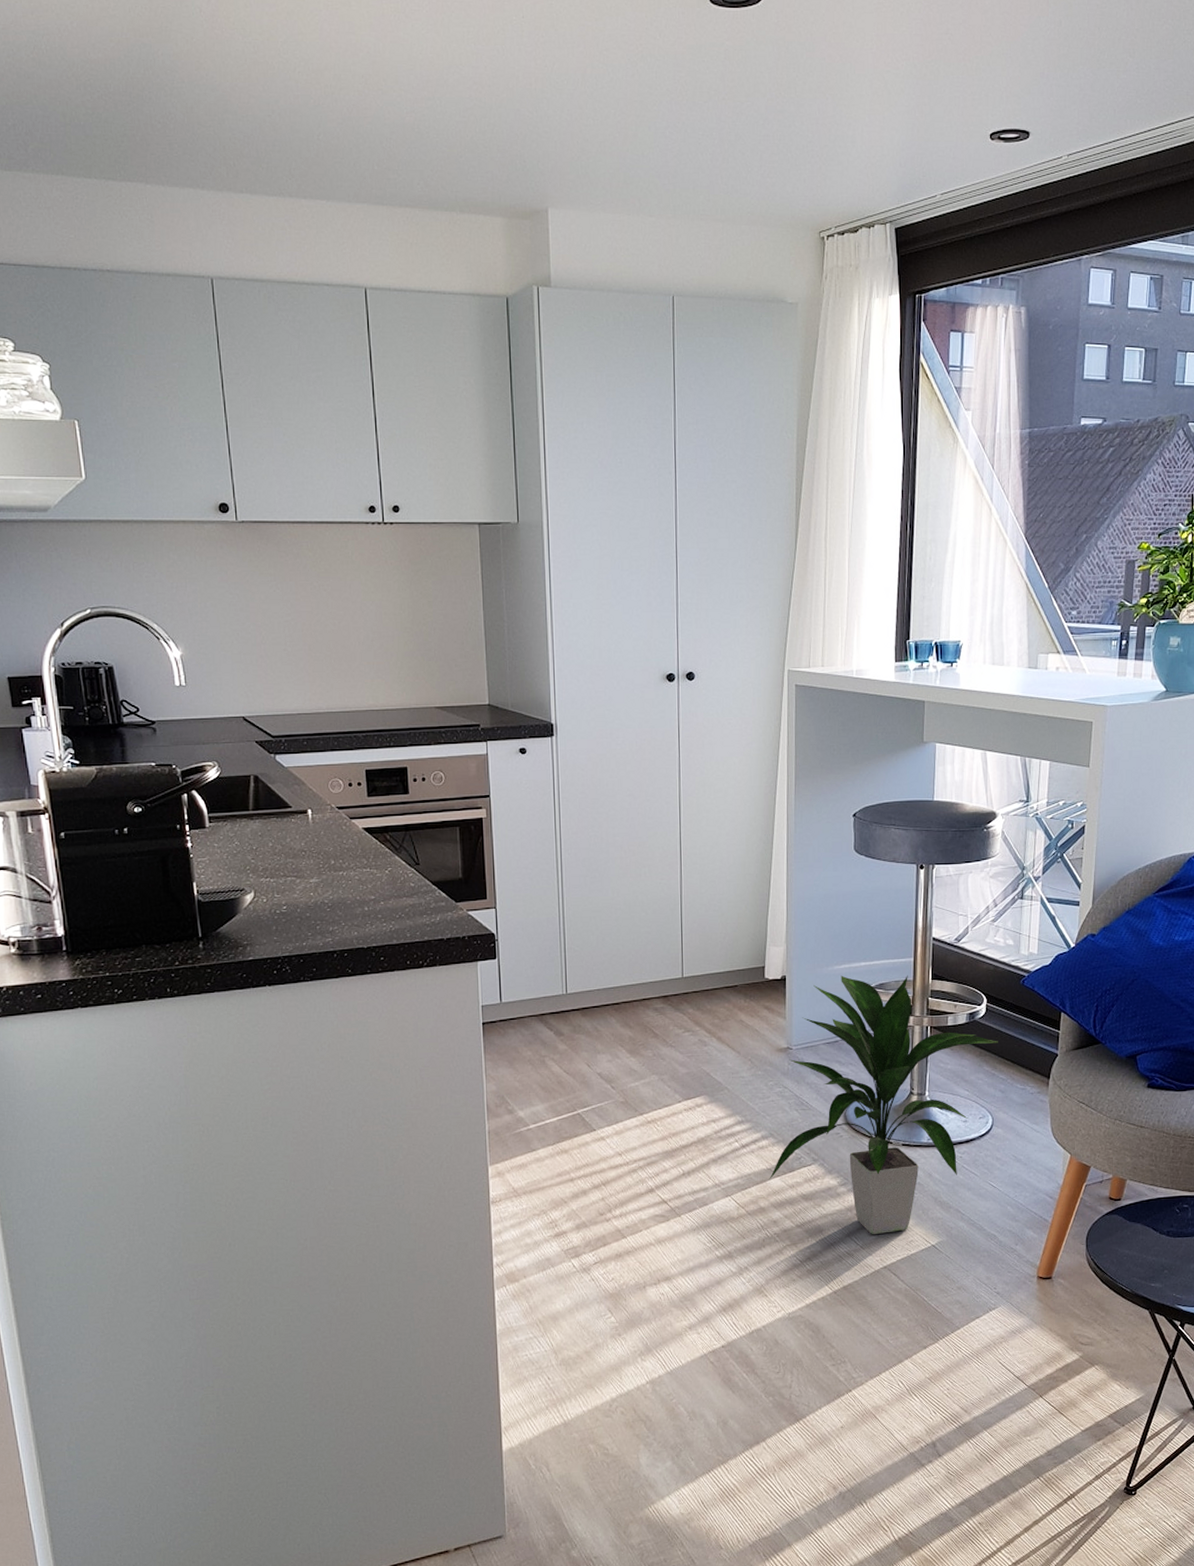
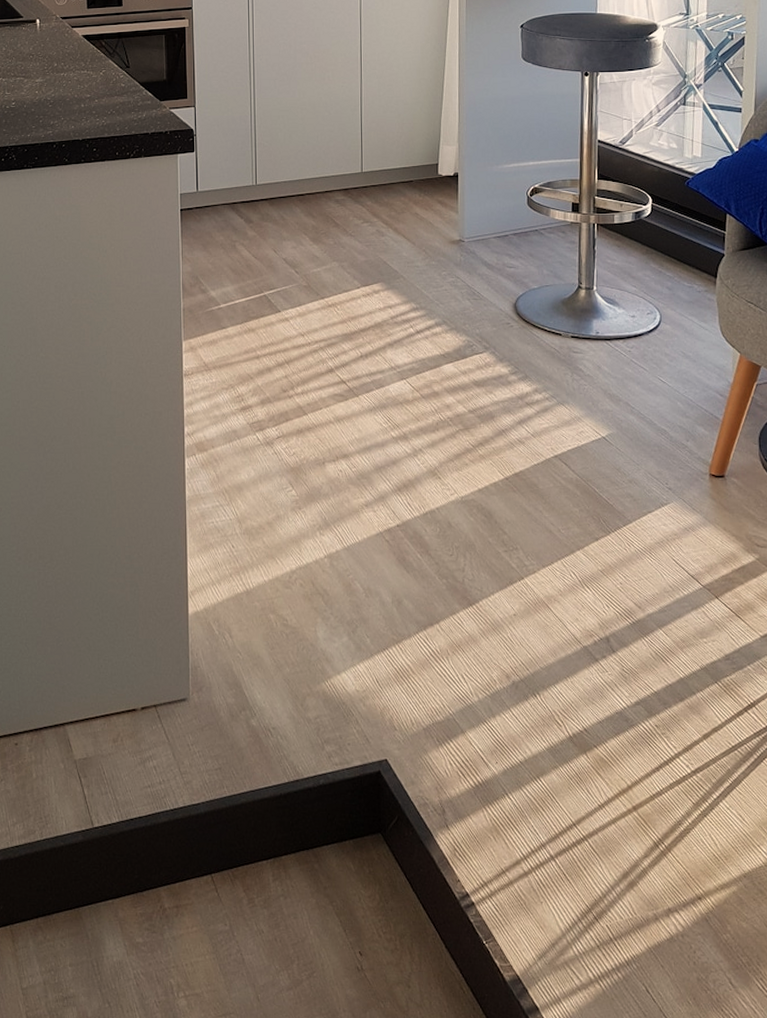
indoor plant: present [769,975,998,1234] -> none [442,173,664,423]

